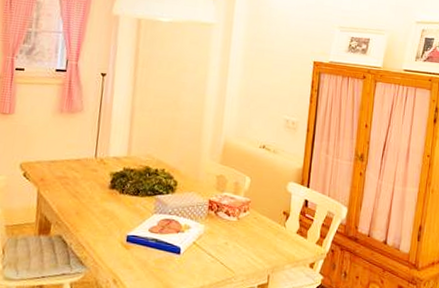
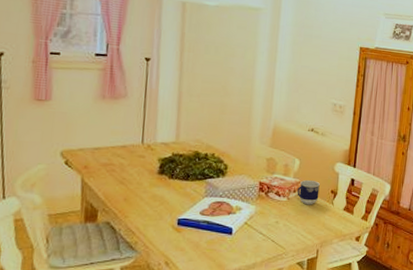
cup: none [247,199,271,227] -> present [297,179,320,205]

